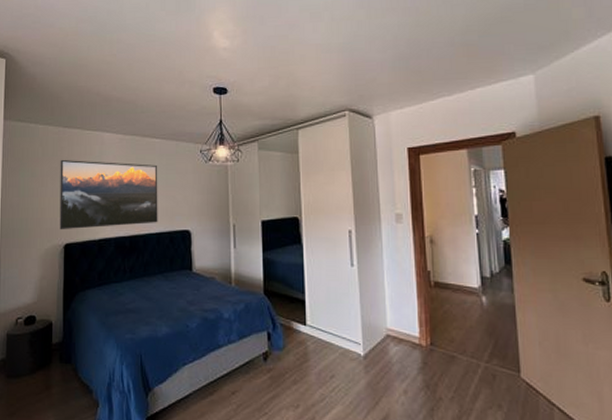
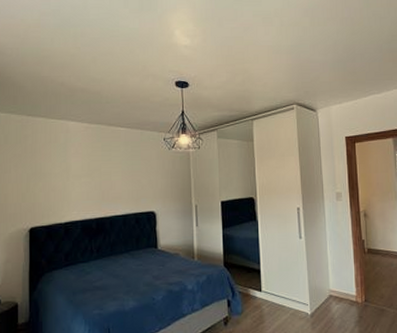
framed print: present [59,159,158,230] -> none [24,146,124,215]

